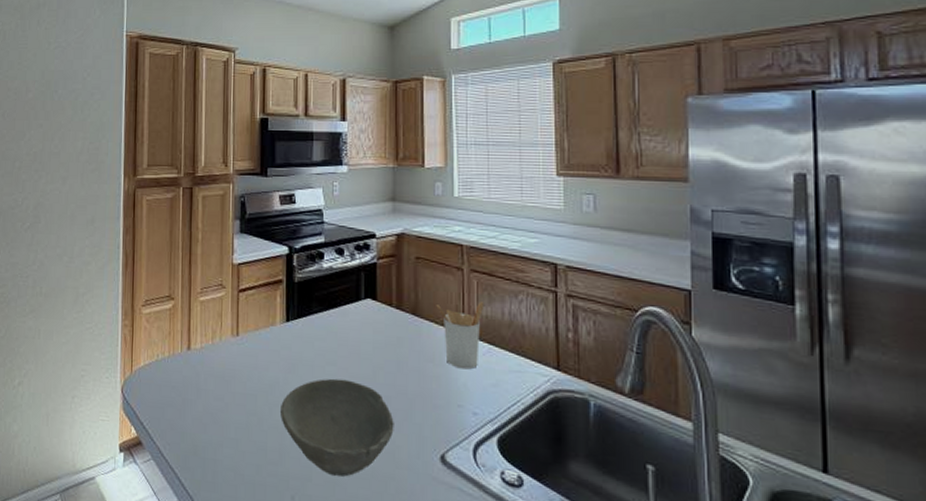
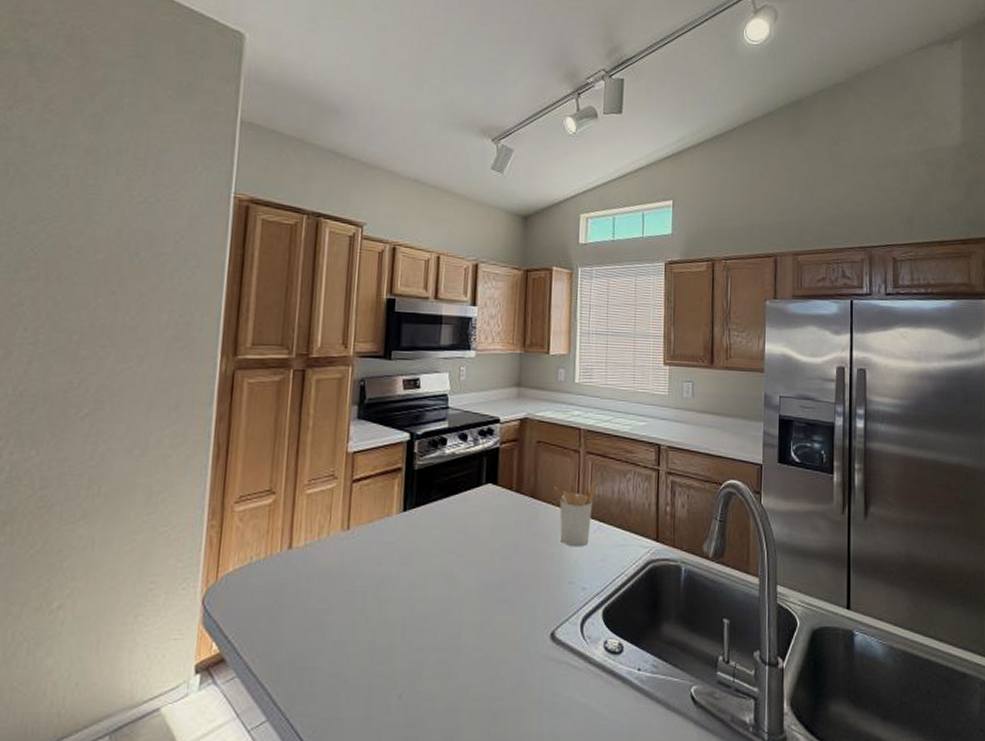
bowl: present [279,378,394,477] -> none [390,567,508,667]

